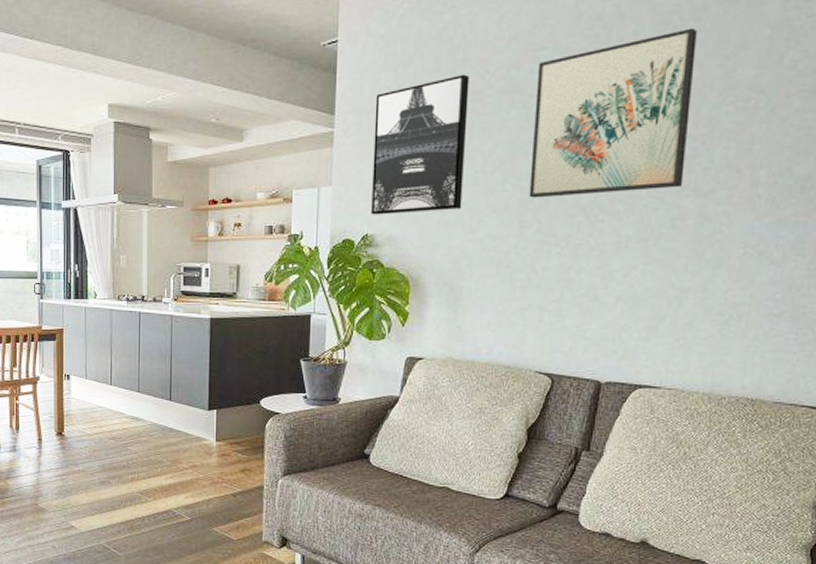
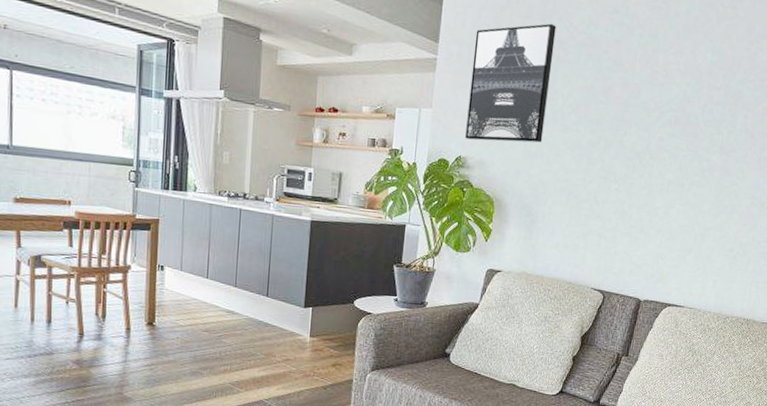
wall art: present [529,28,697,198] -> none [597,14,733,145]

